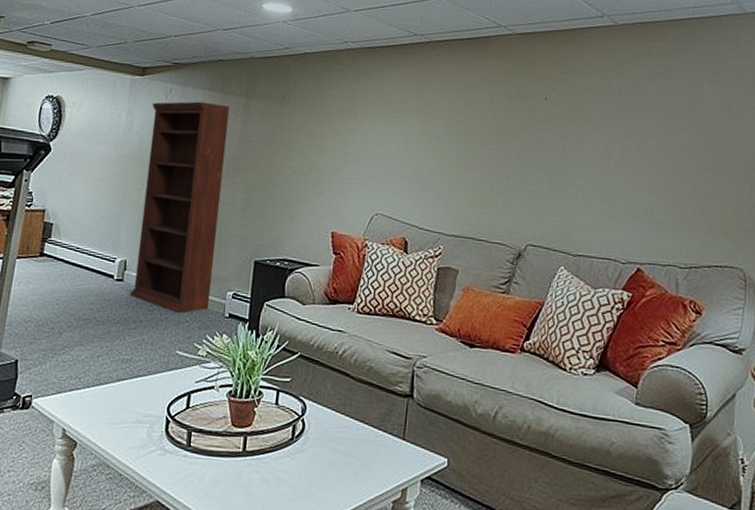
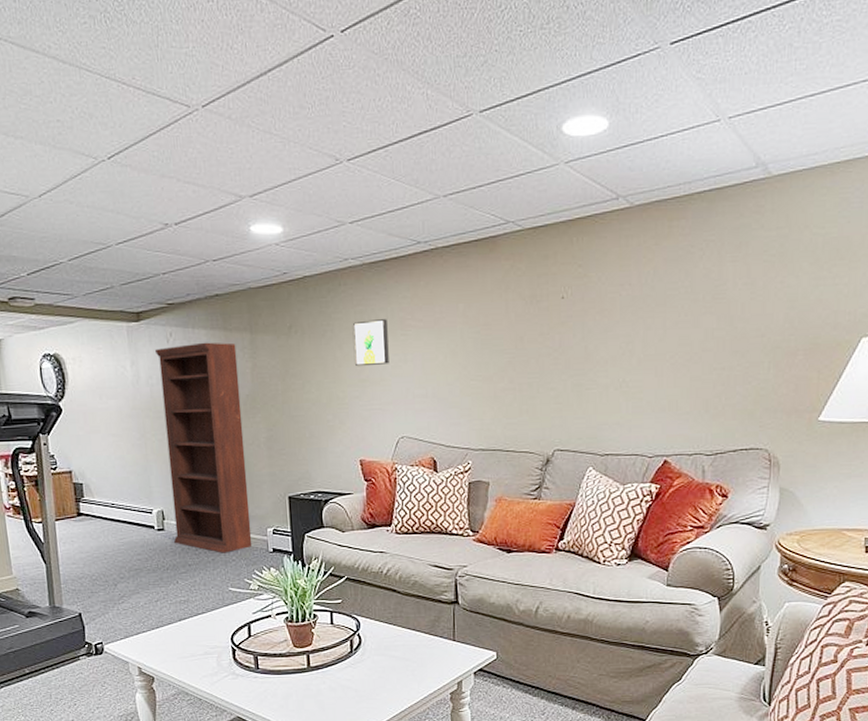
wall art: none [340,98,377,142] -> present [353,319,389,367]

